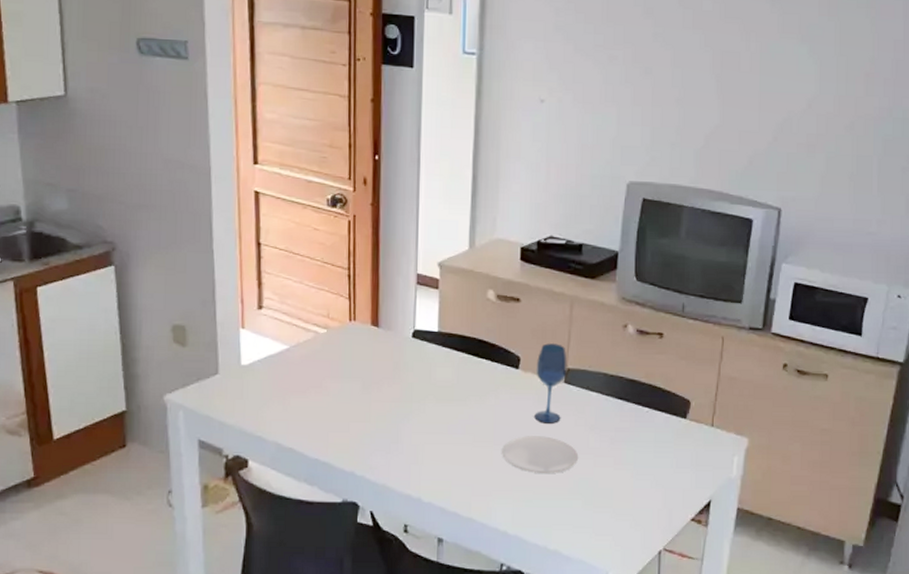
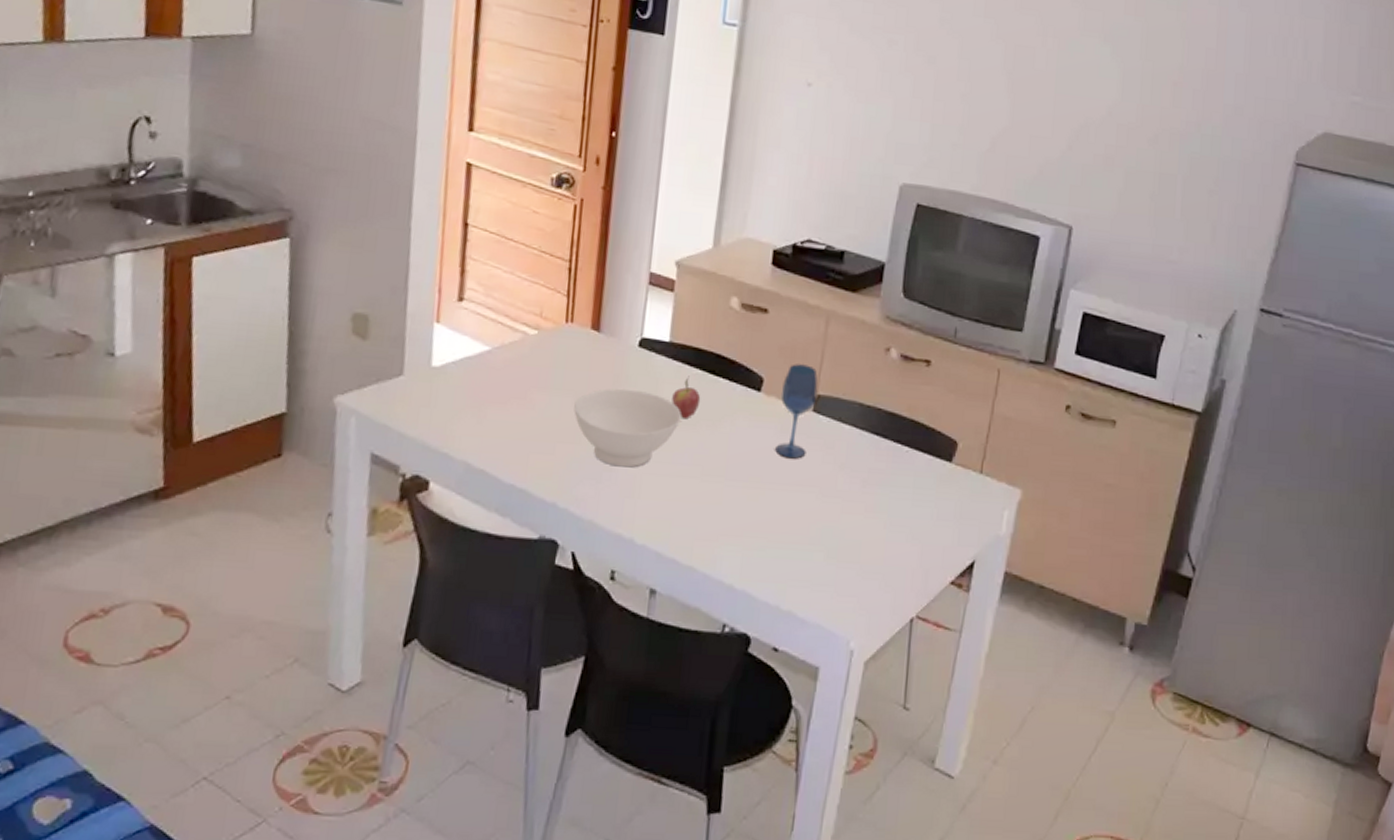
bowl: none [362,373,454,439] -> present [574,388,682,468]
fruit: none [444,359,468,395] -> present [672,375,701,418]
plate: present [502,436,579,473] -> none [734,471,824,519]

